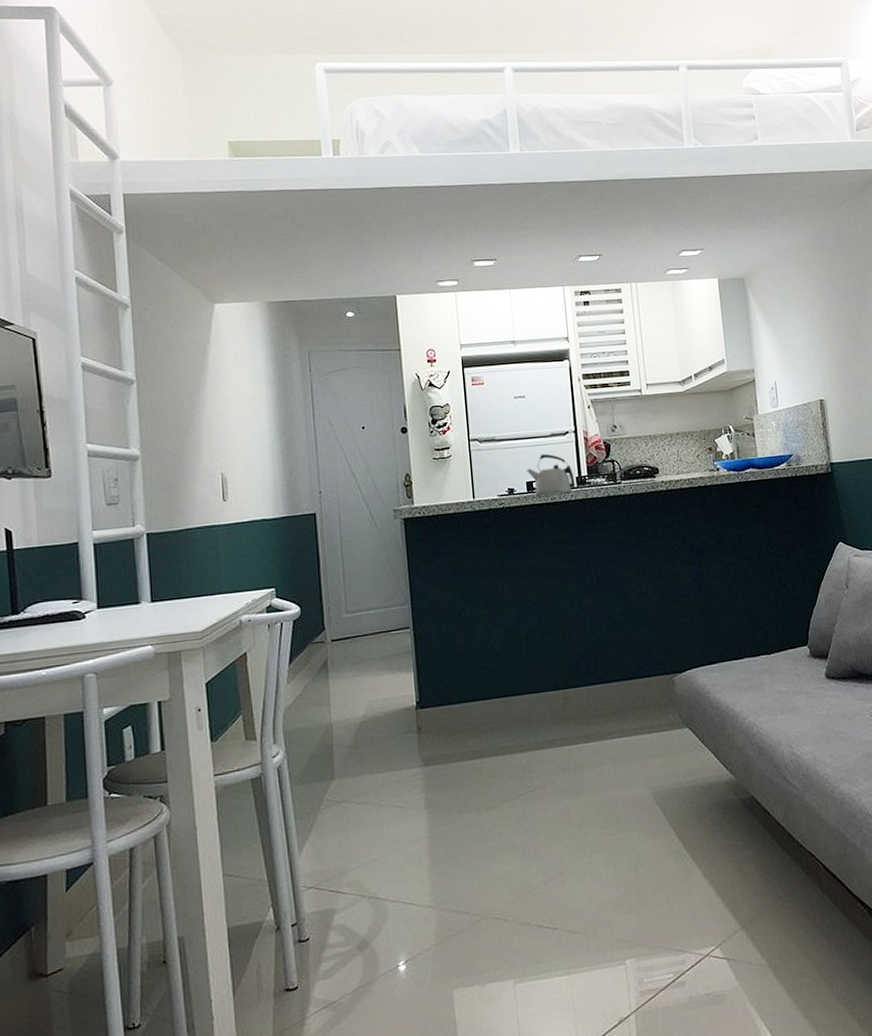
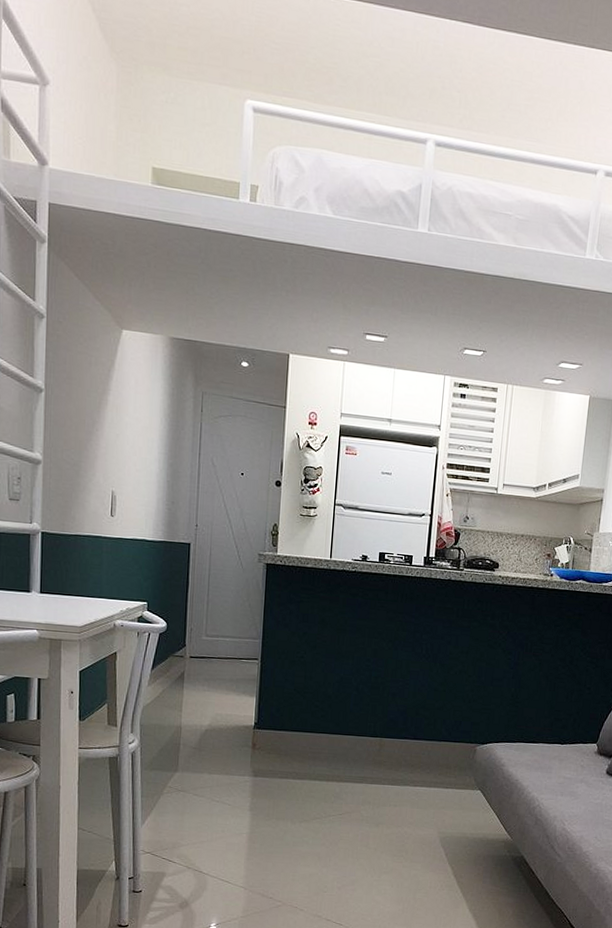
kettle: present [526,453,576,497] -> none [381,529,423,571]

